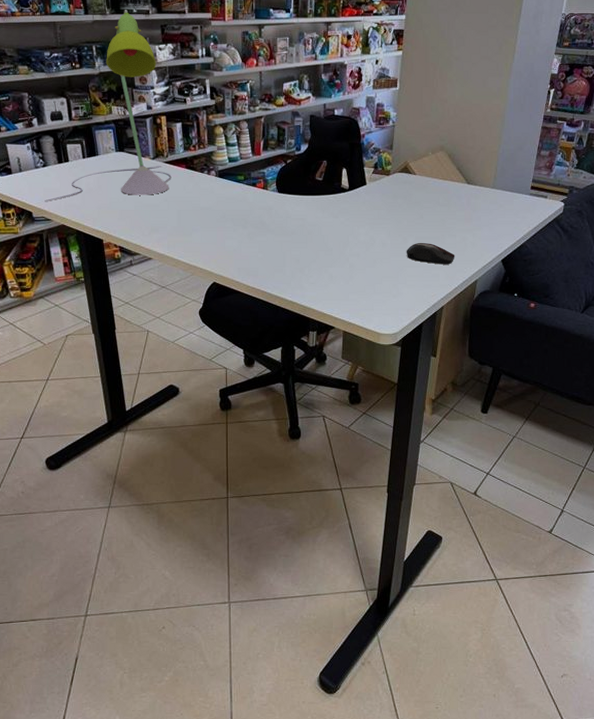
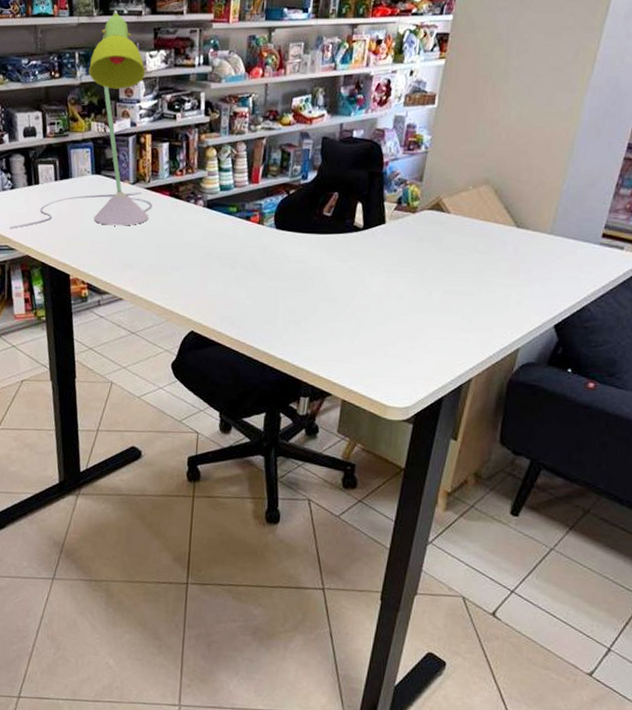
computer mouse: present [406,242,455,265] -> none [429,297,493,327]

